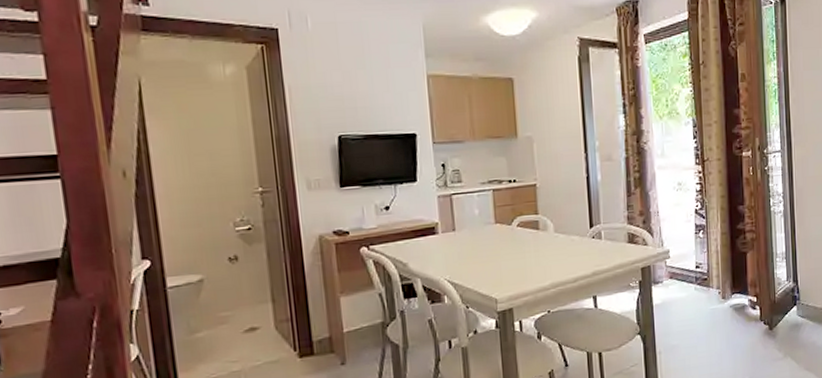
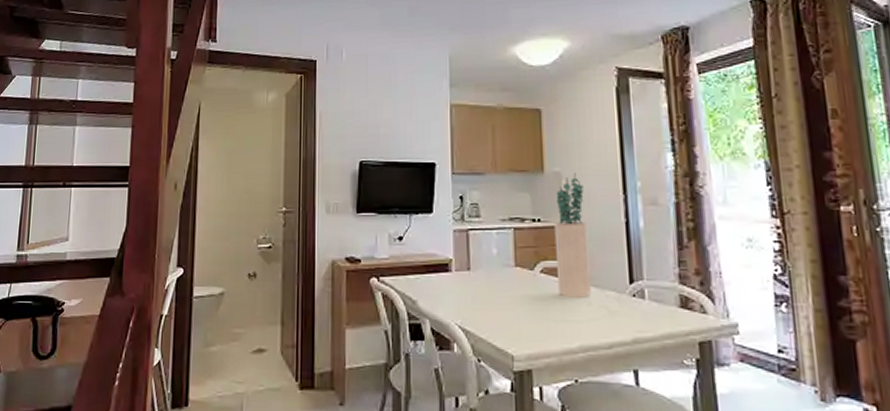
vase: none [527,136,559,245] -> present [554,173,591,298]

